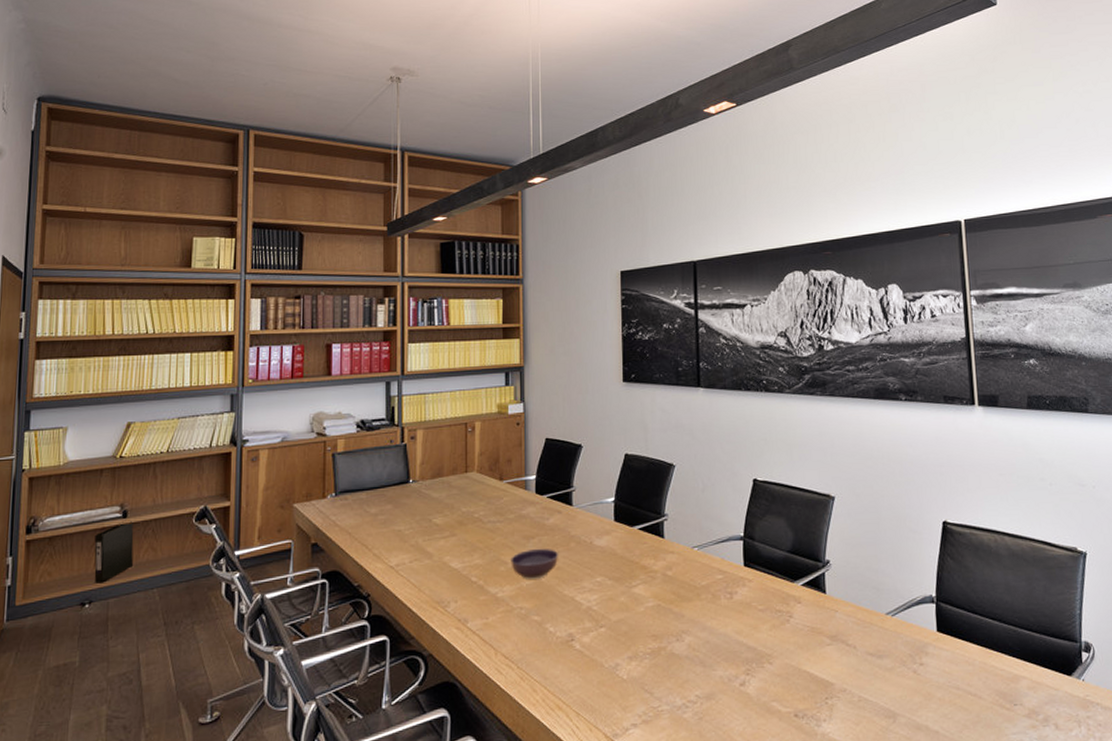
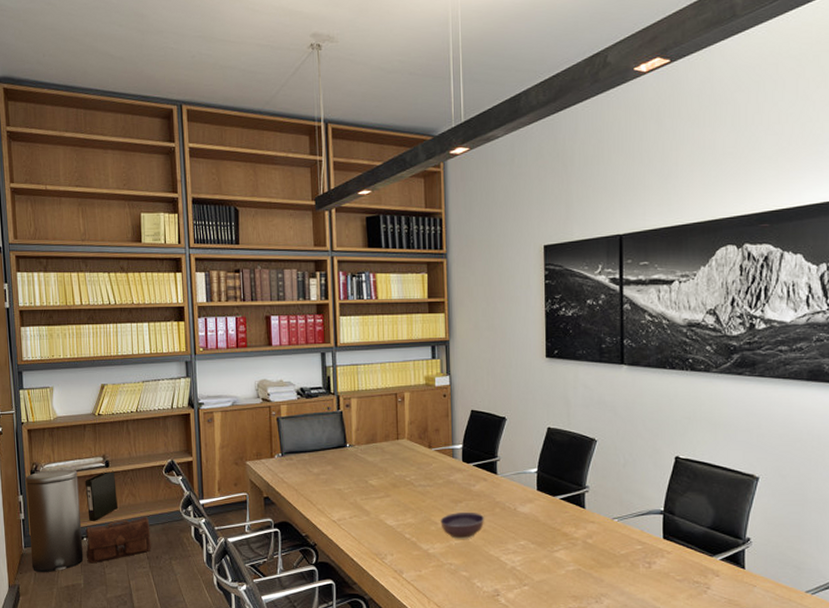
pedal bin: none [13,522,87,651] -> present [25,469,84,572]
briefcase: none [87,575,171,636] -> present [85,517,151,564]

